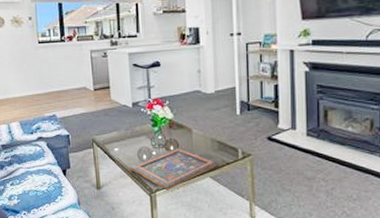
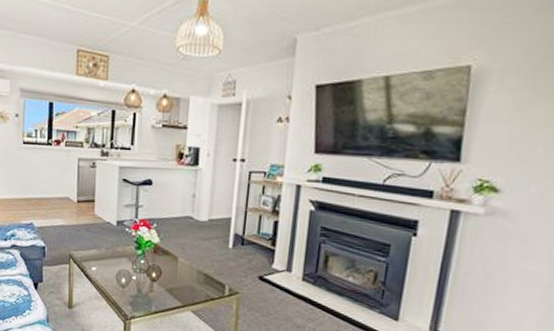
painted panel: present [130,147,219,191] -> none [106,274,203,320]

